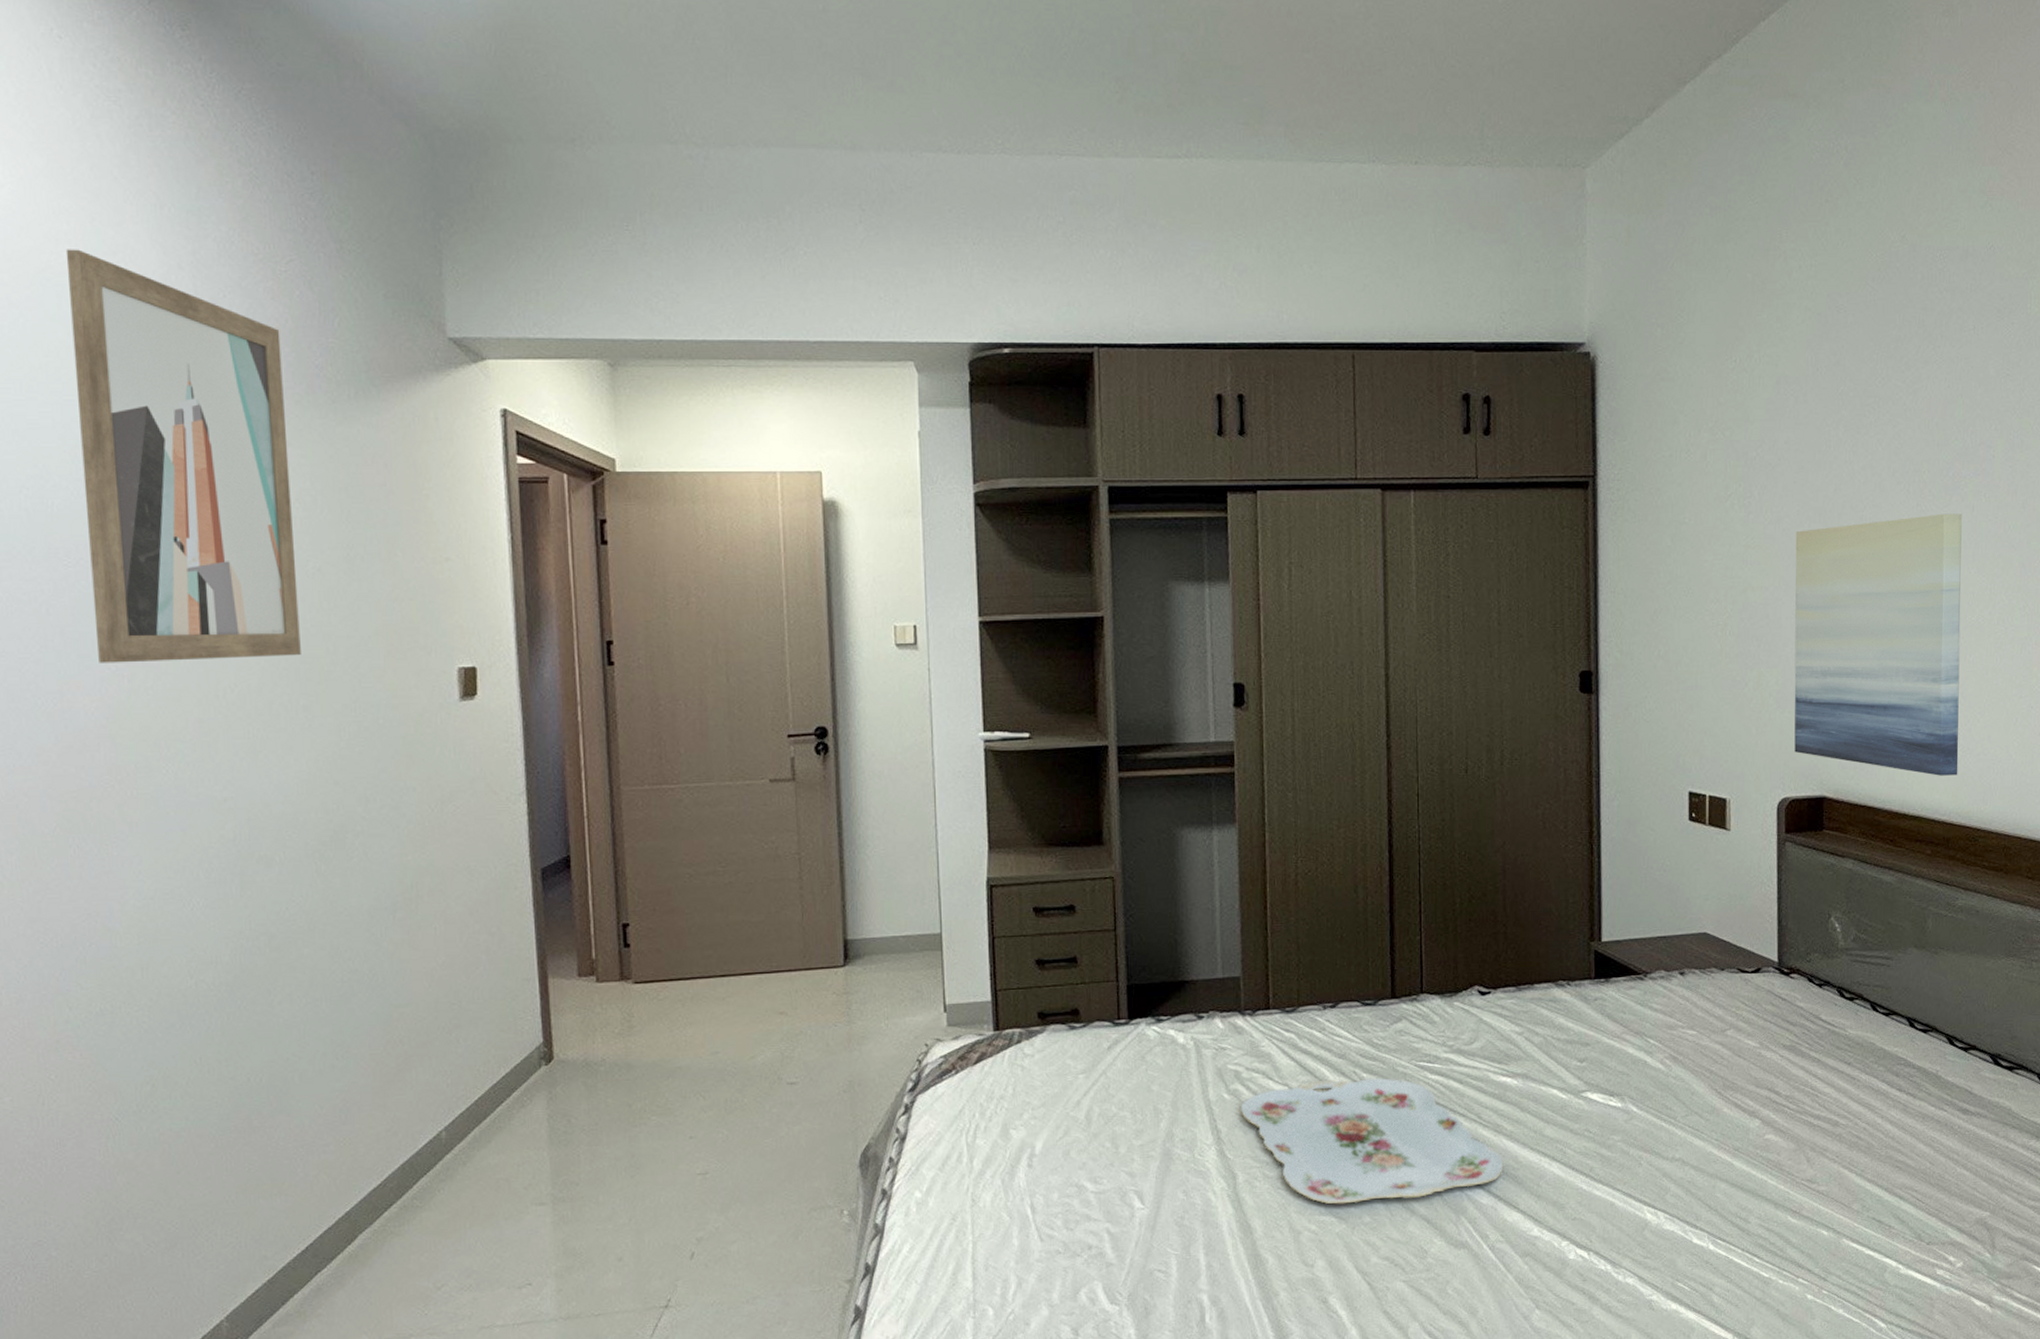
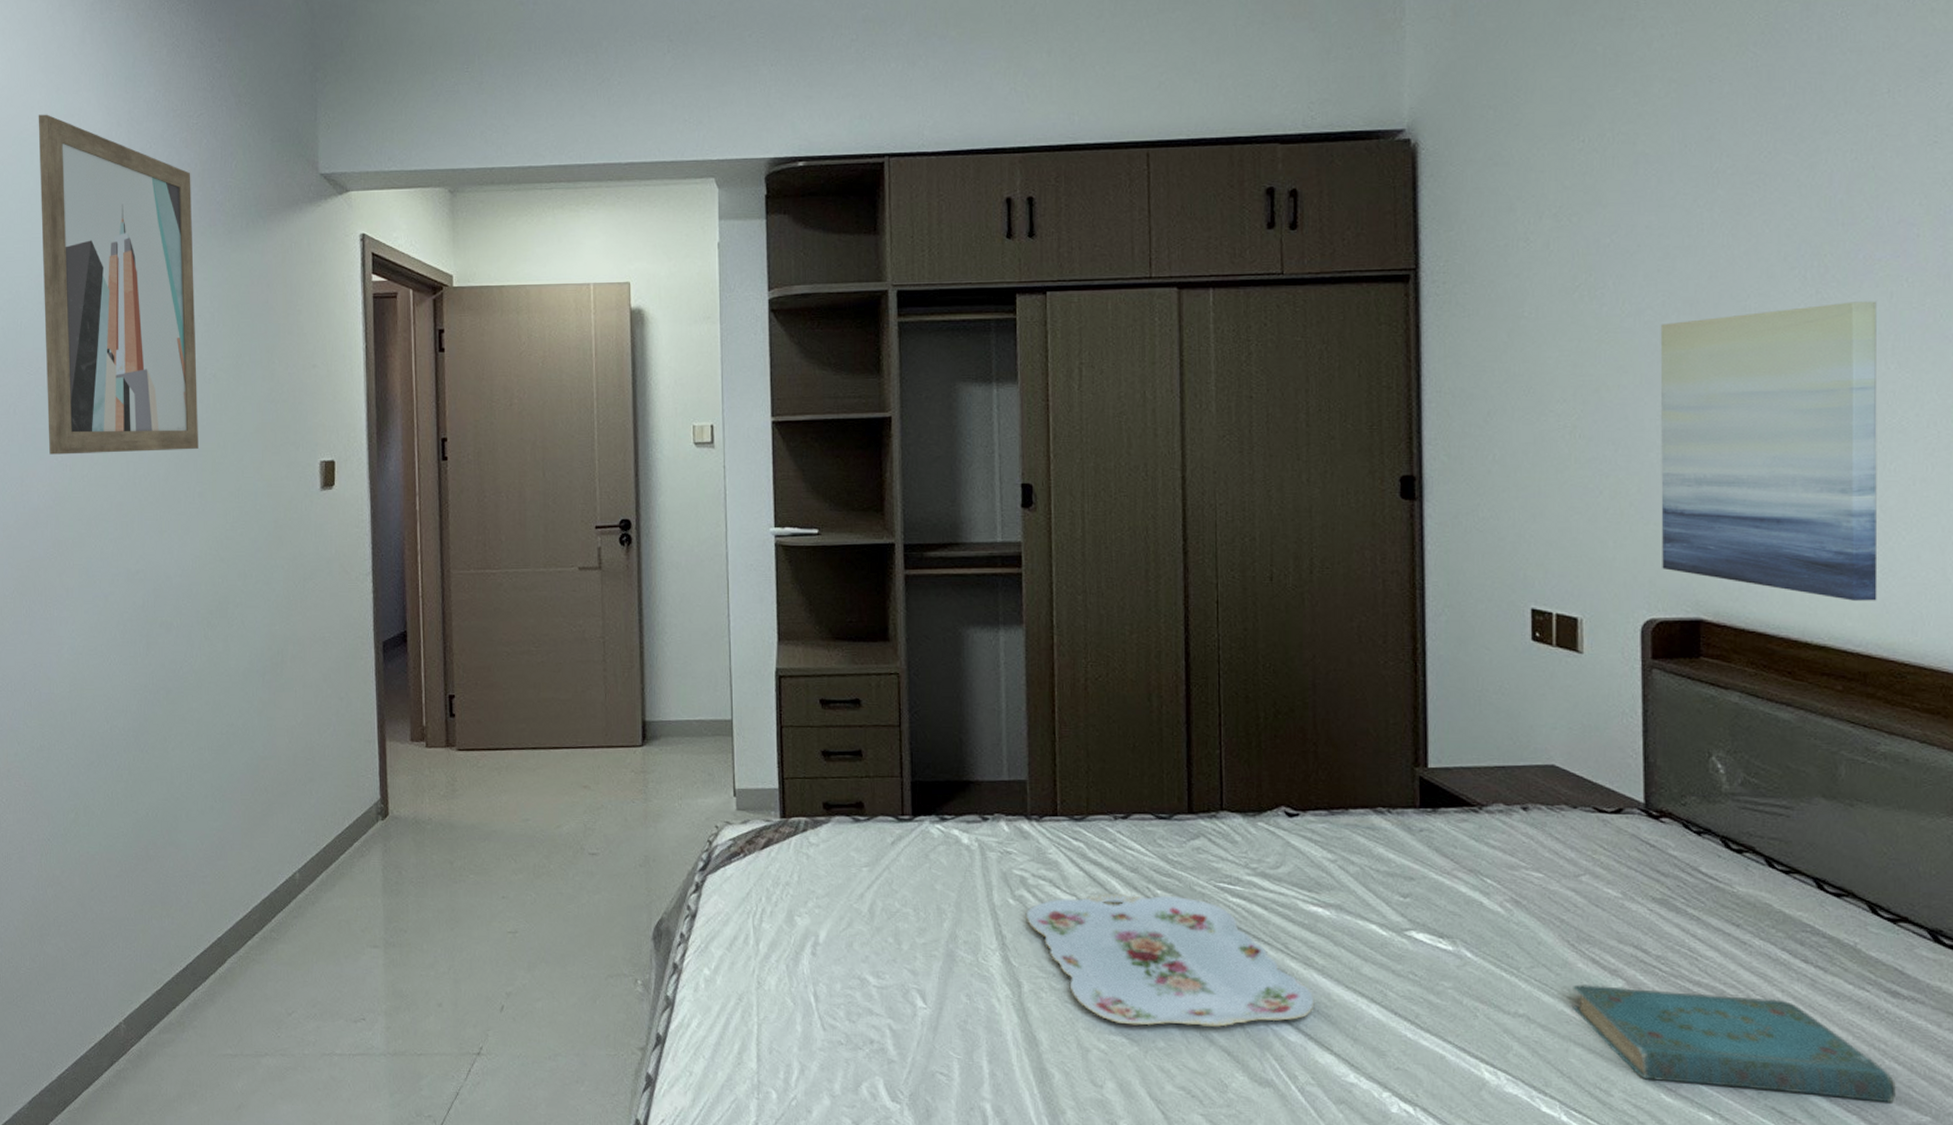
book: none [1718,1125,1966,1206] -> present [1571,985,1897,1103]

